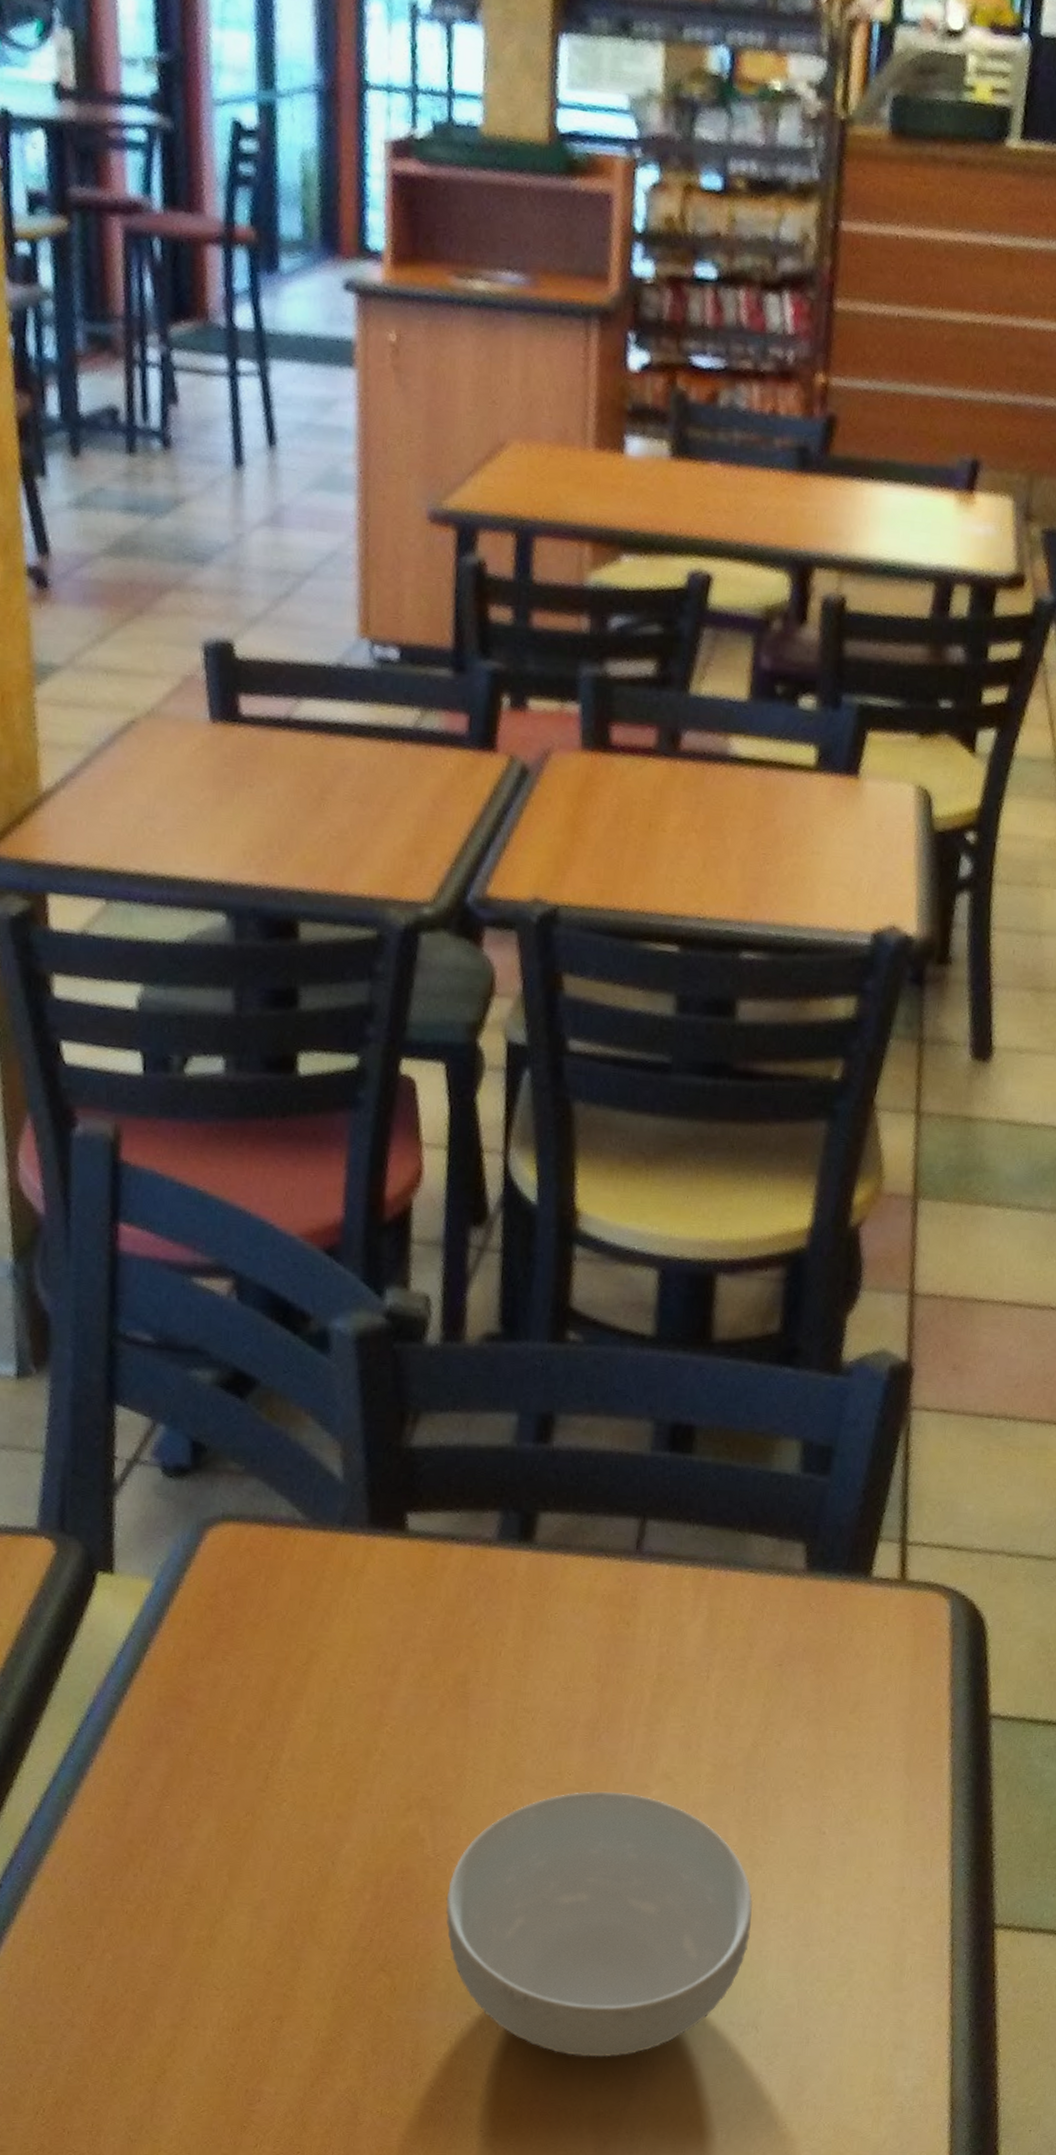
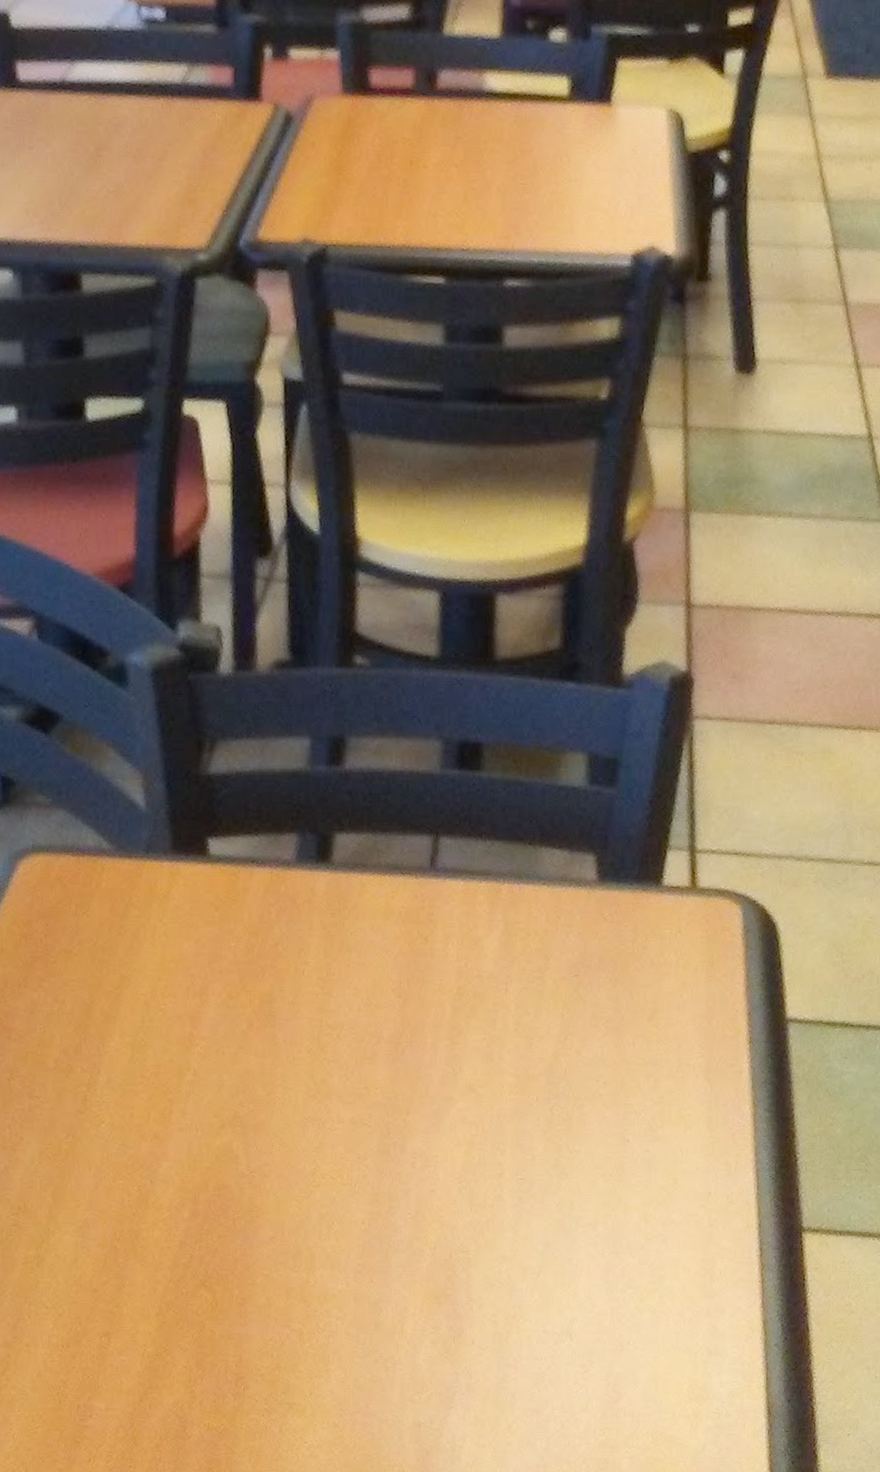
cereal bowl: present [445,1791,753,2058] -> none [261,1105,562,1368]

